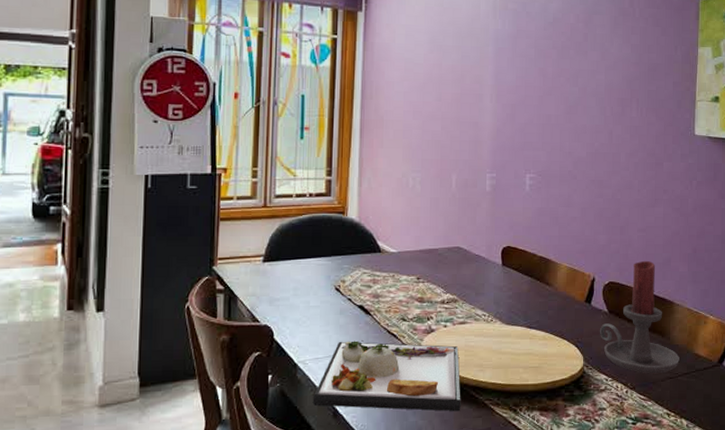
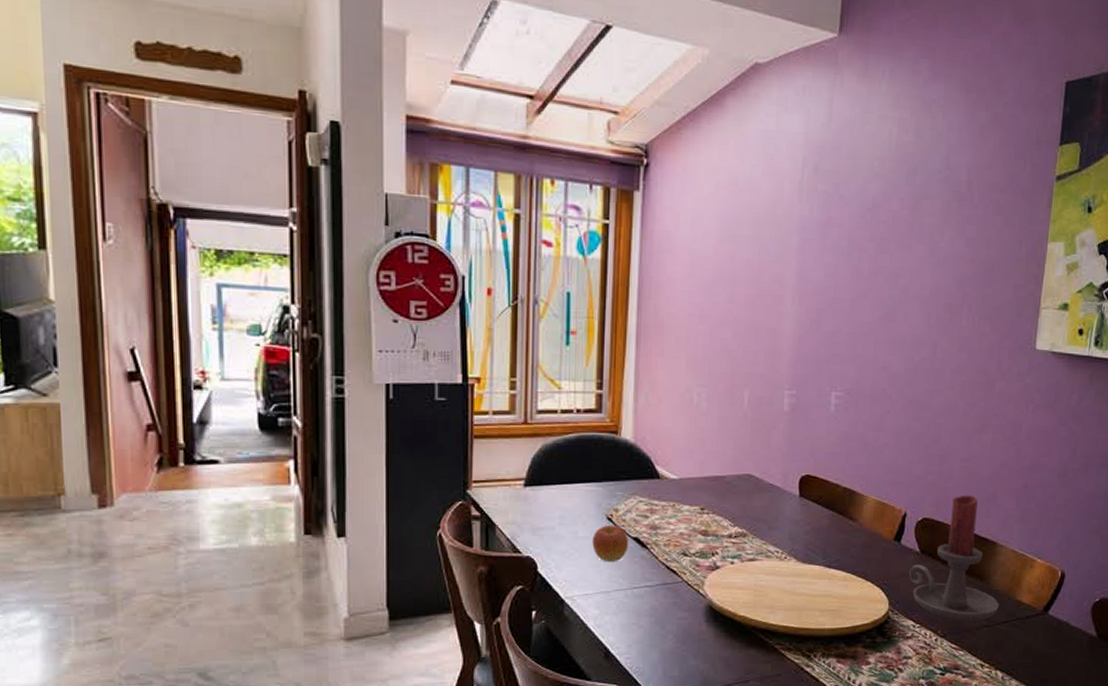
dinner plate: present [312,340,461,412] -> none [582,576,748,656]
apple: none [322,295,355,329] -> present [592,525,629,563]

